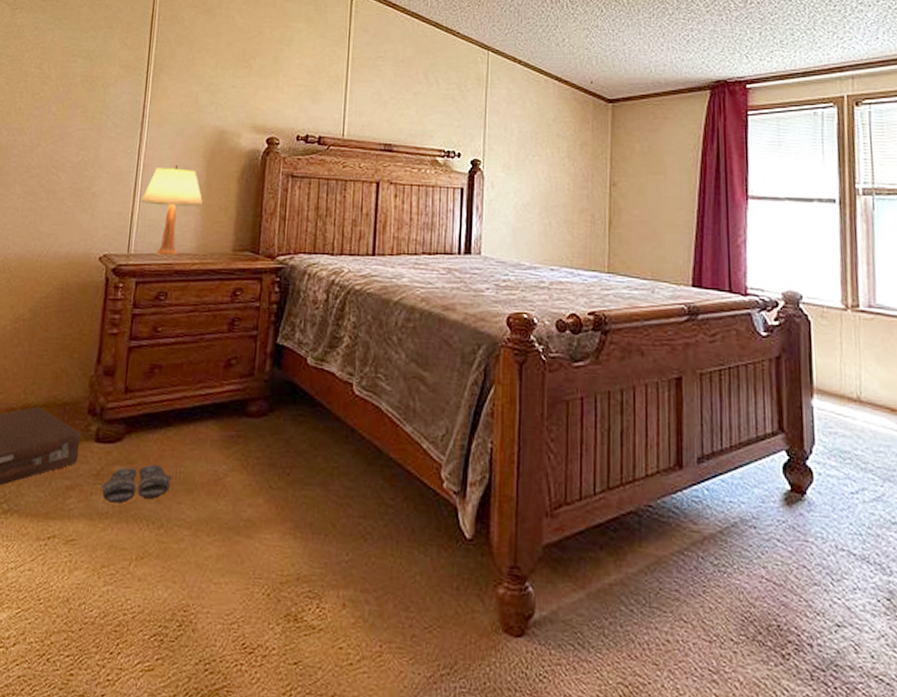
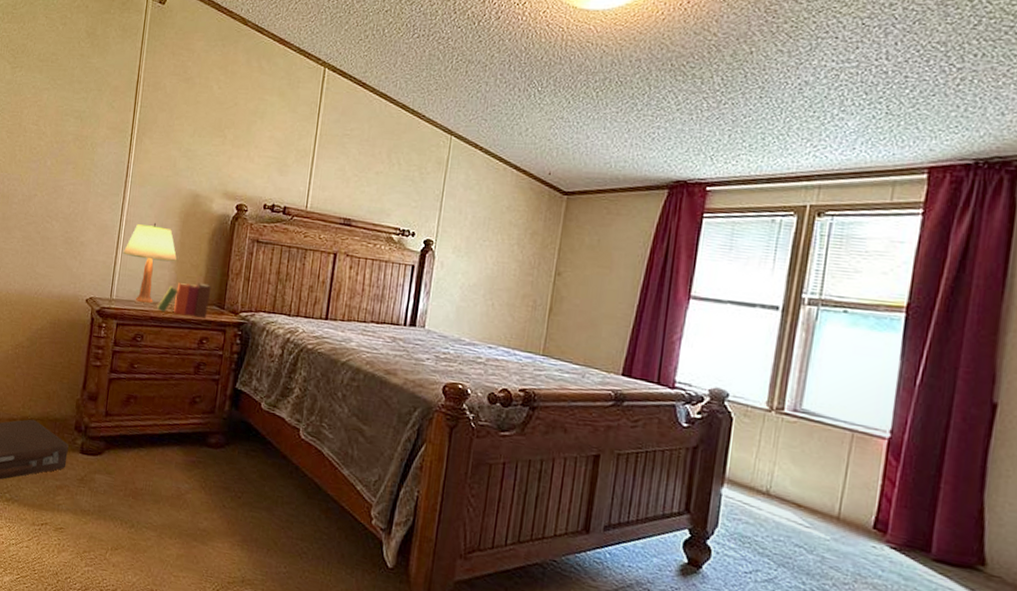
slippers: present [101,464,172,503] -> none [84,476,142,504]
books: none [182,227,244,266] -> present [157,281,212,318]

